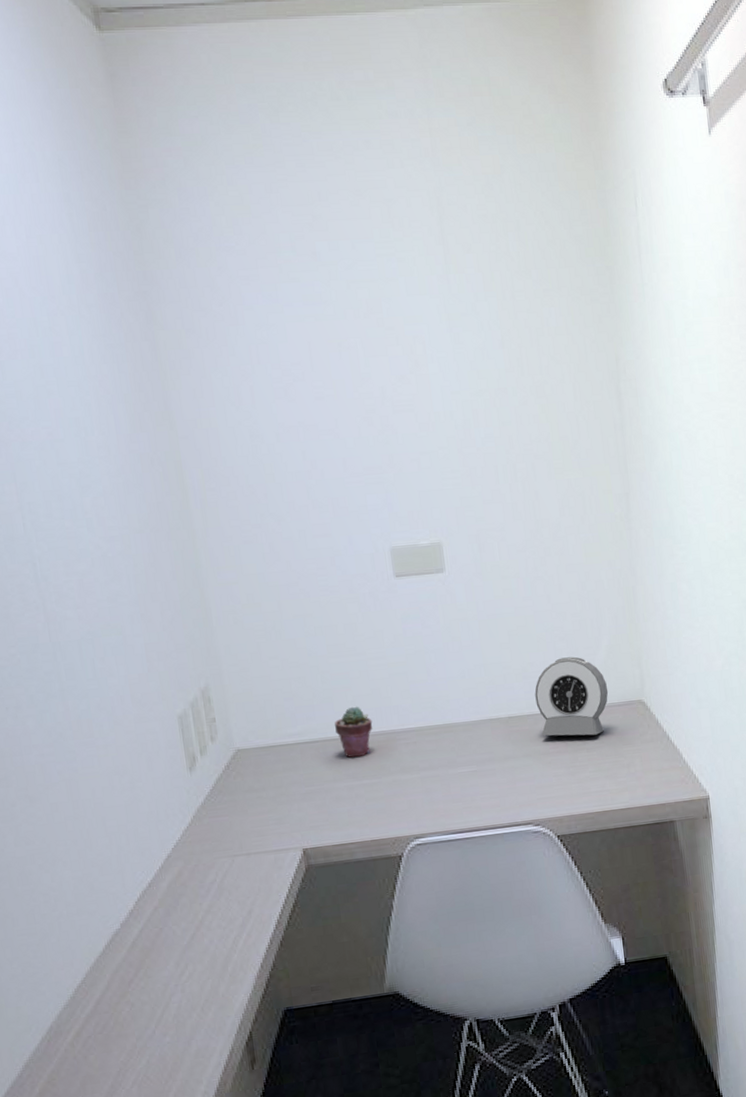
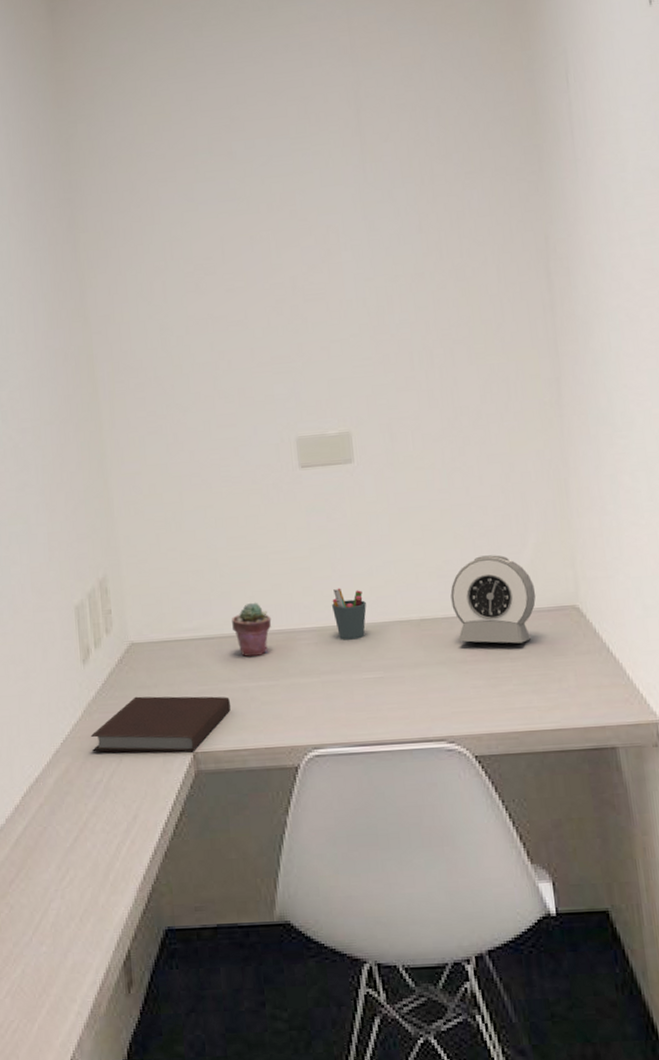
notebook: none [201,795,337,855] -> present [90,696,230,754]
pen holder: none [427,690,460,739] -> present [331,588,367,640]

